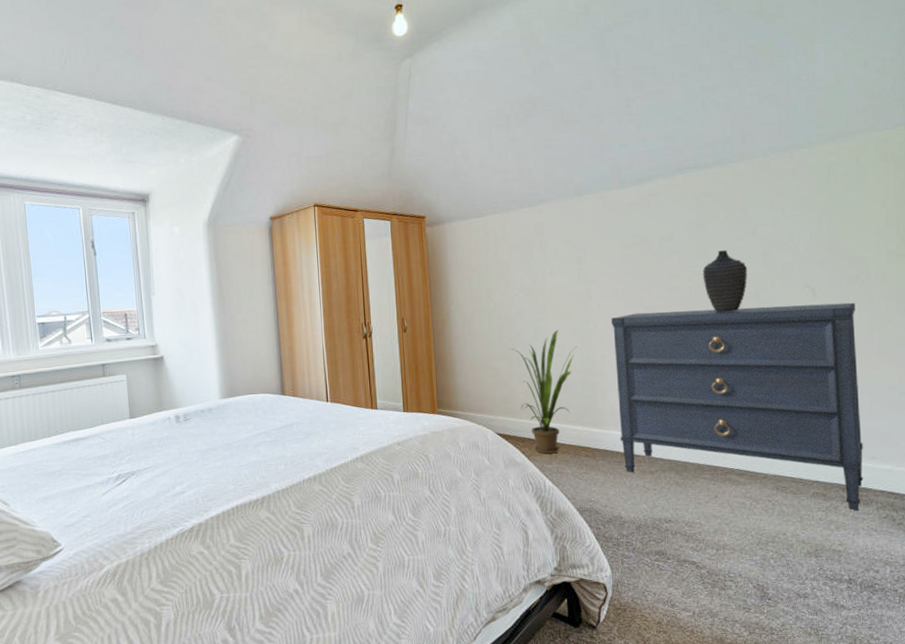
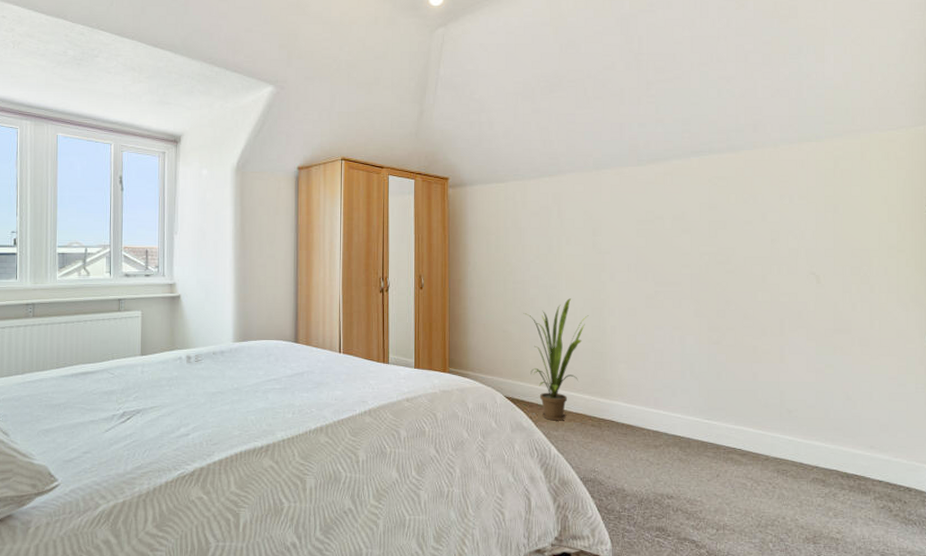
dresser: present [611,302,864,511] -> none [623,287,862,499]
decorative vase: present [702,250,747,313] -> none [713,233,755,293]

